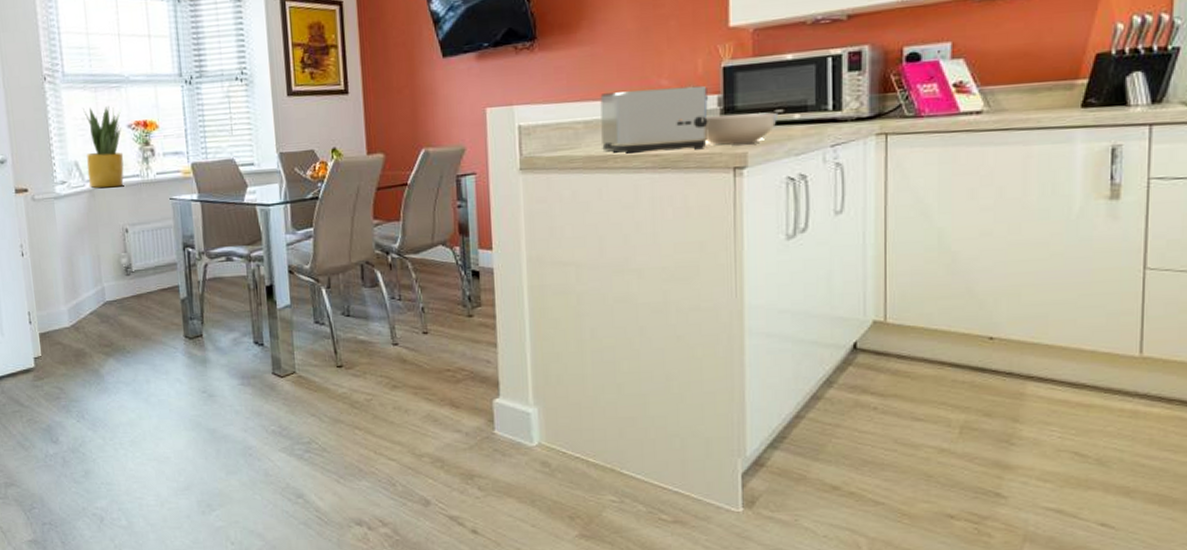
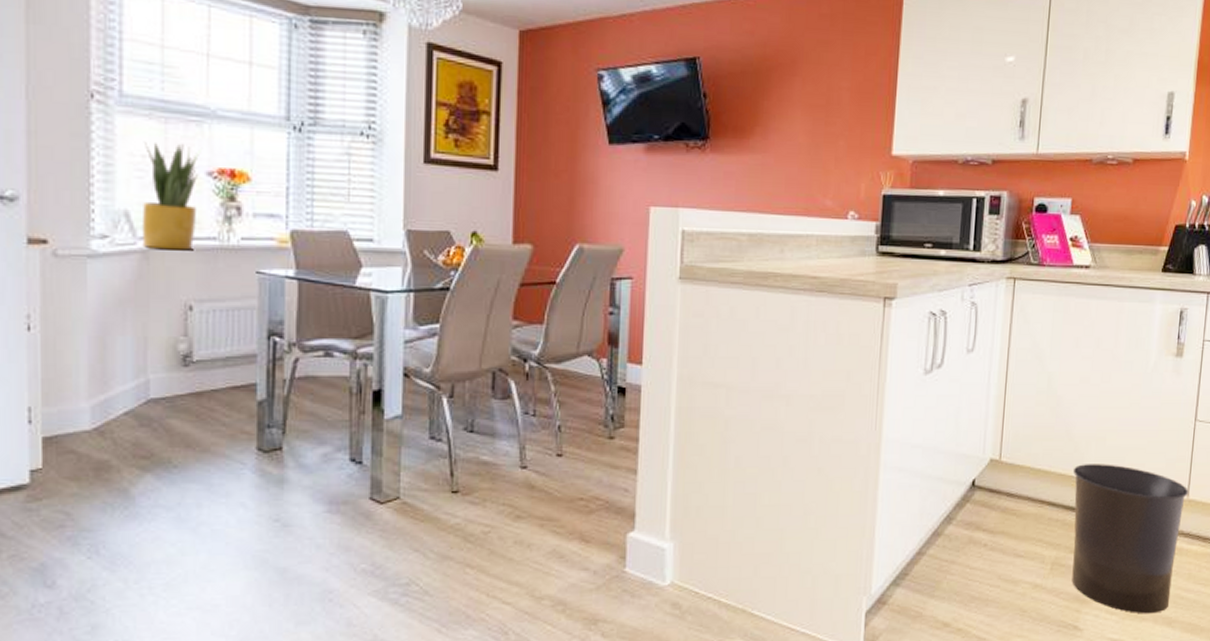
toaster: present [600,85,708,154] -> none [763,206,867,276]
bowl: present [705,112,779,145] -> none [861,242,928,275]
waste bin: none [980,321,1141,482] -> present [1072,464,1188,614]

